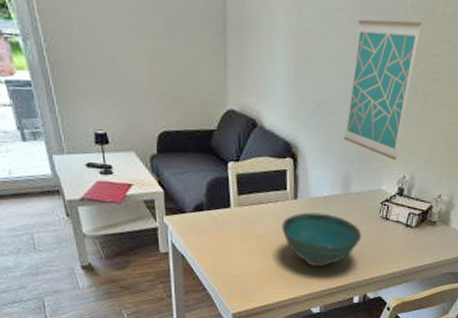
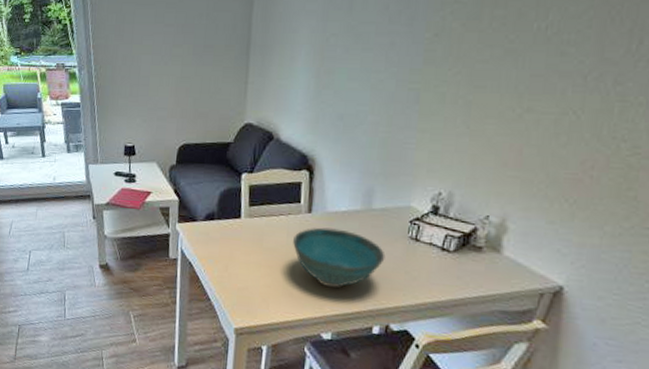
wall art: present [343,19,422,161] -> none [366,28,463,175]

